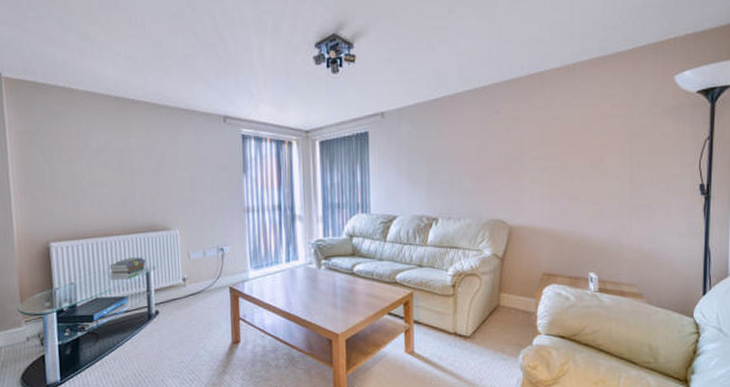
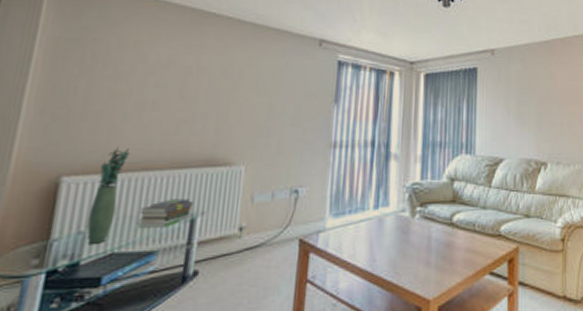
vase: none [74,218,93,291] -> present [86,146,130,244]

